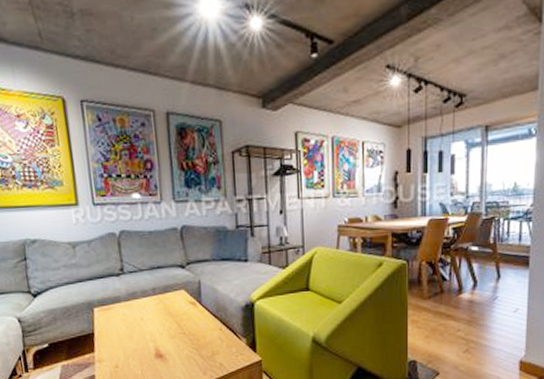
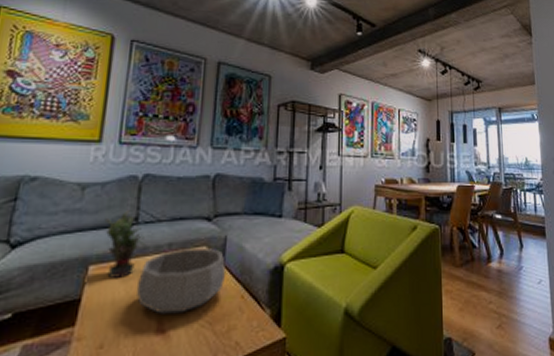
potted plant: none [97,263,135,317] -> present [104,210,147,278]
decorative bowl: none [133,290,205,343] -> present [136,247,227,314]

